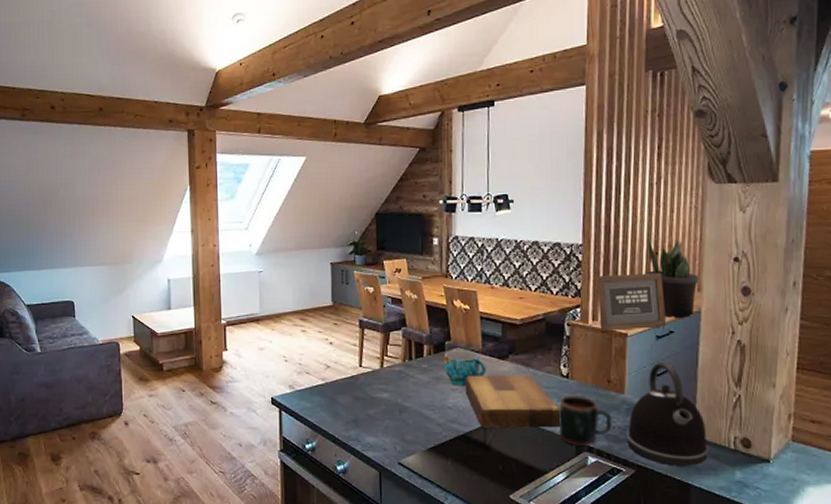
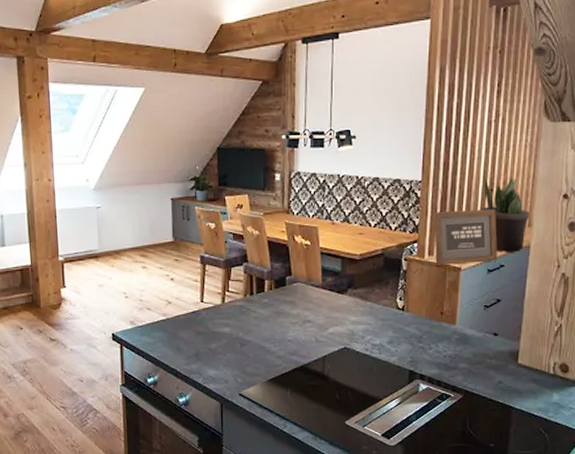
cup: present [443,349,486,386] -> none [284,284,326,319]
cutting board: present [465,375,561,428] -> none [305,308,396,359]
mug: present [558,394,612,447] -> none [393,326,443,375]
kettle: present [626,361,709,466] -> none [456,294,531,390]

